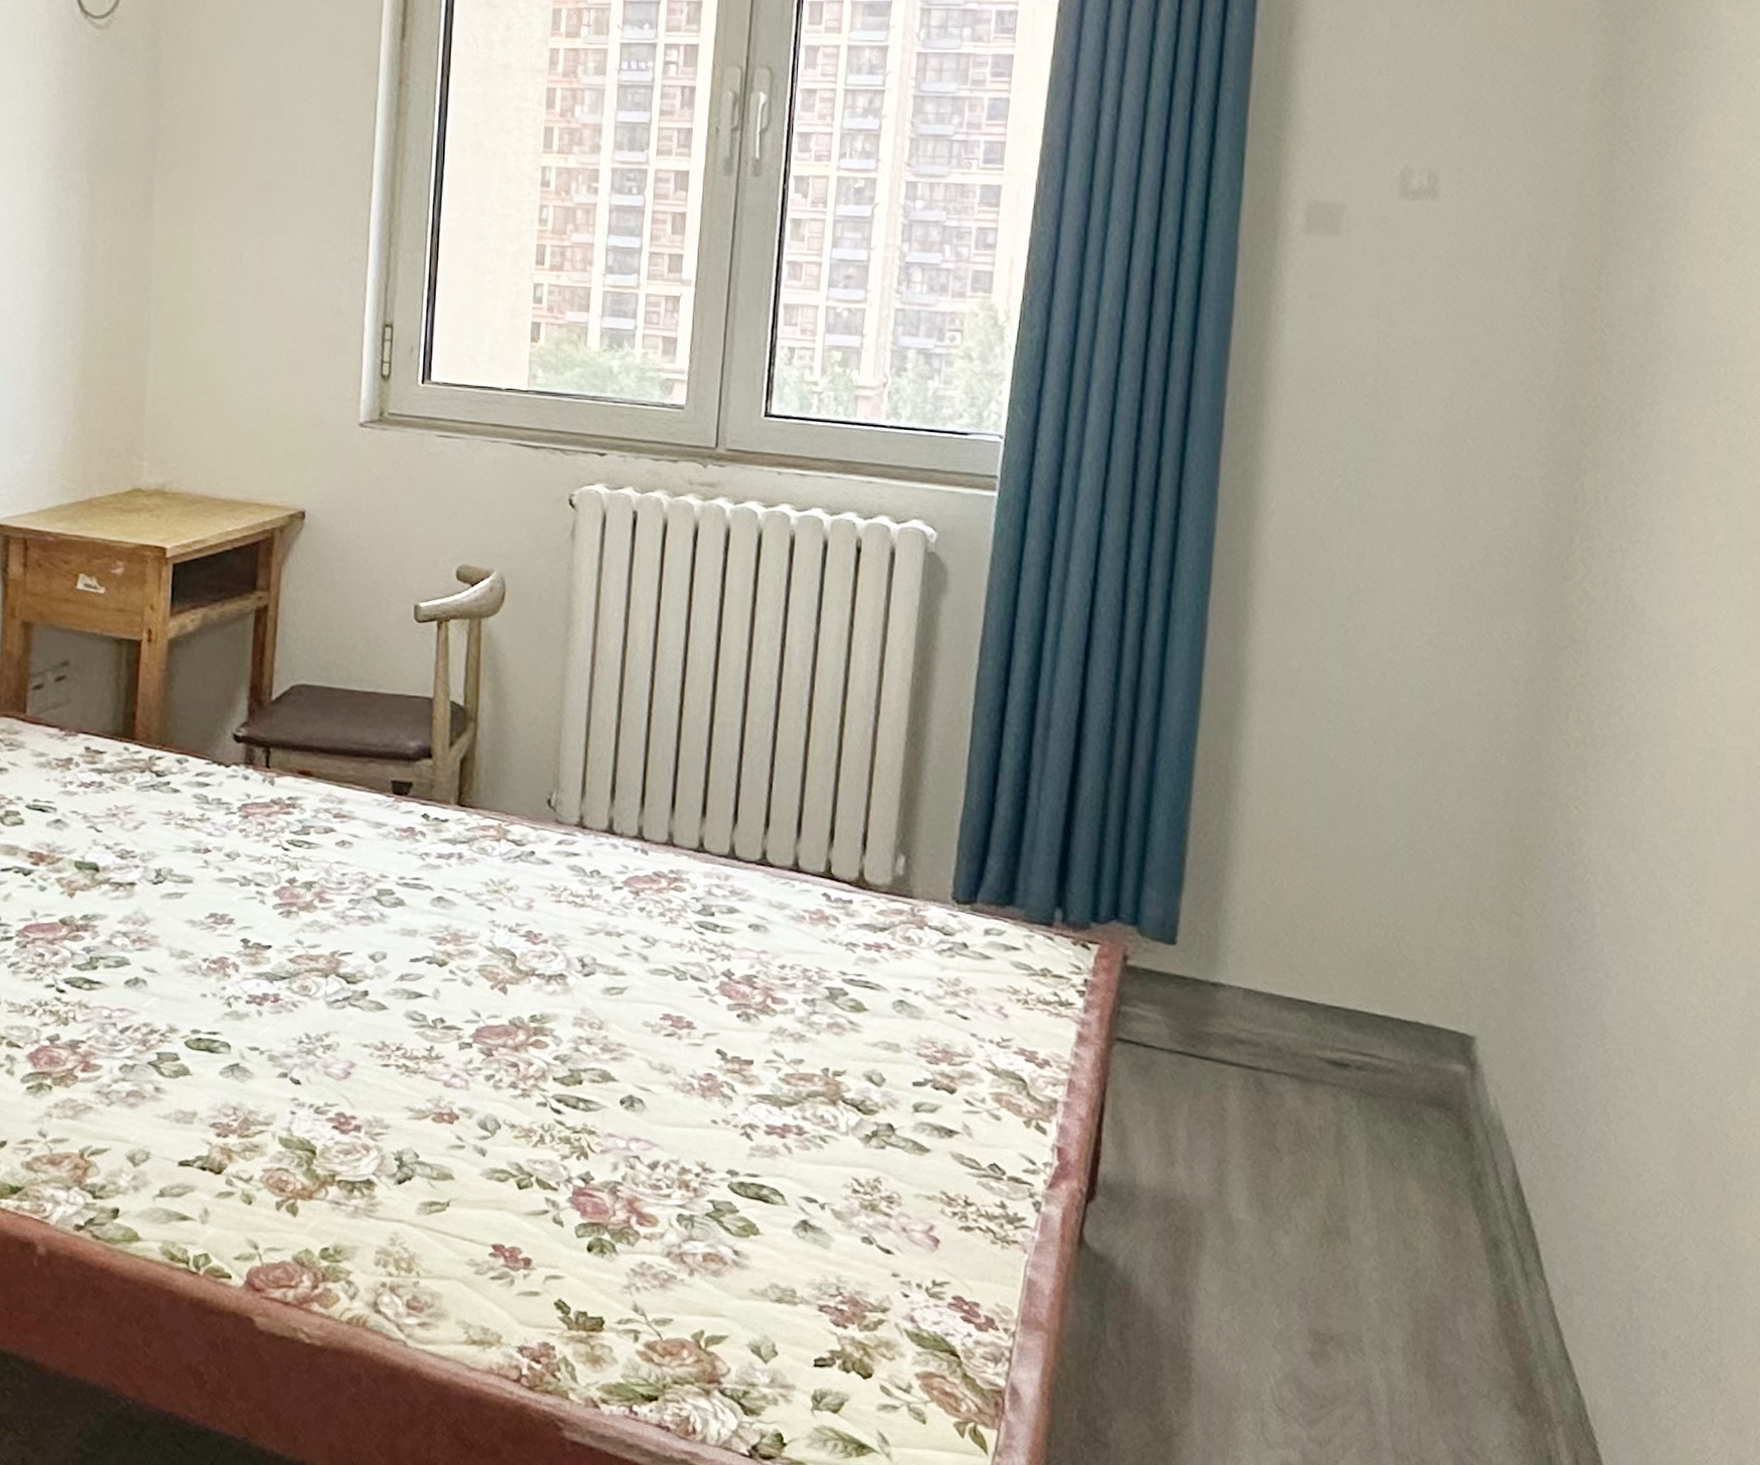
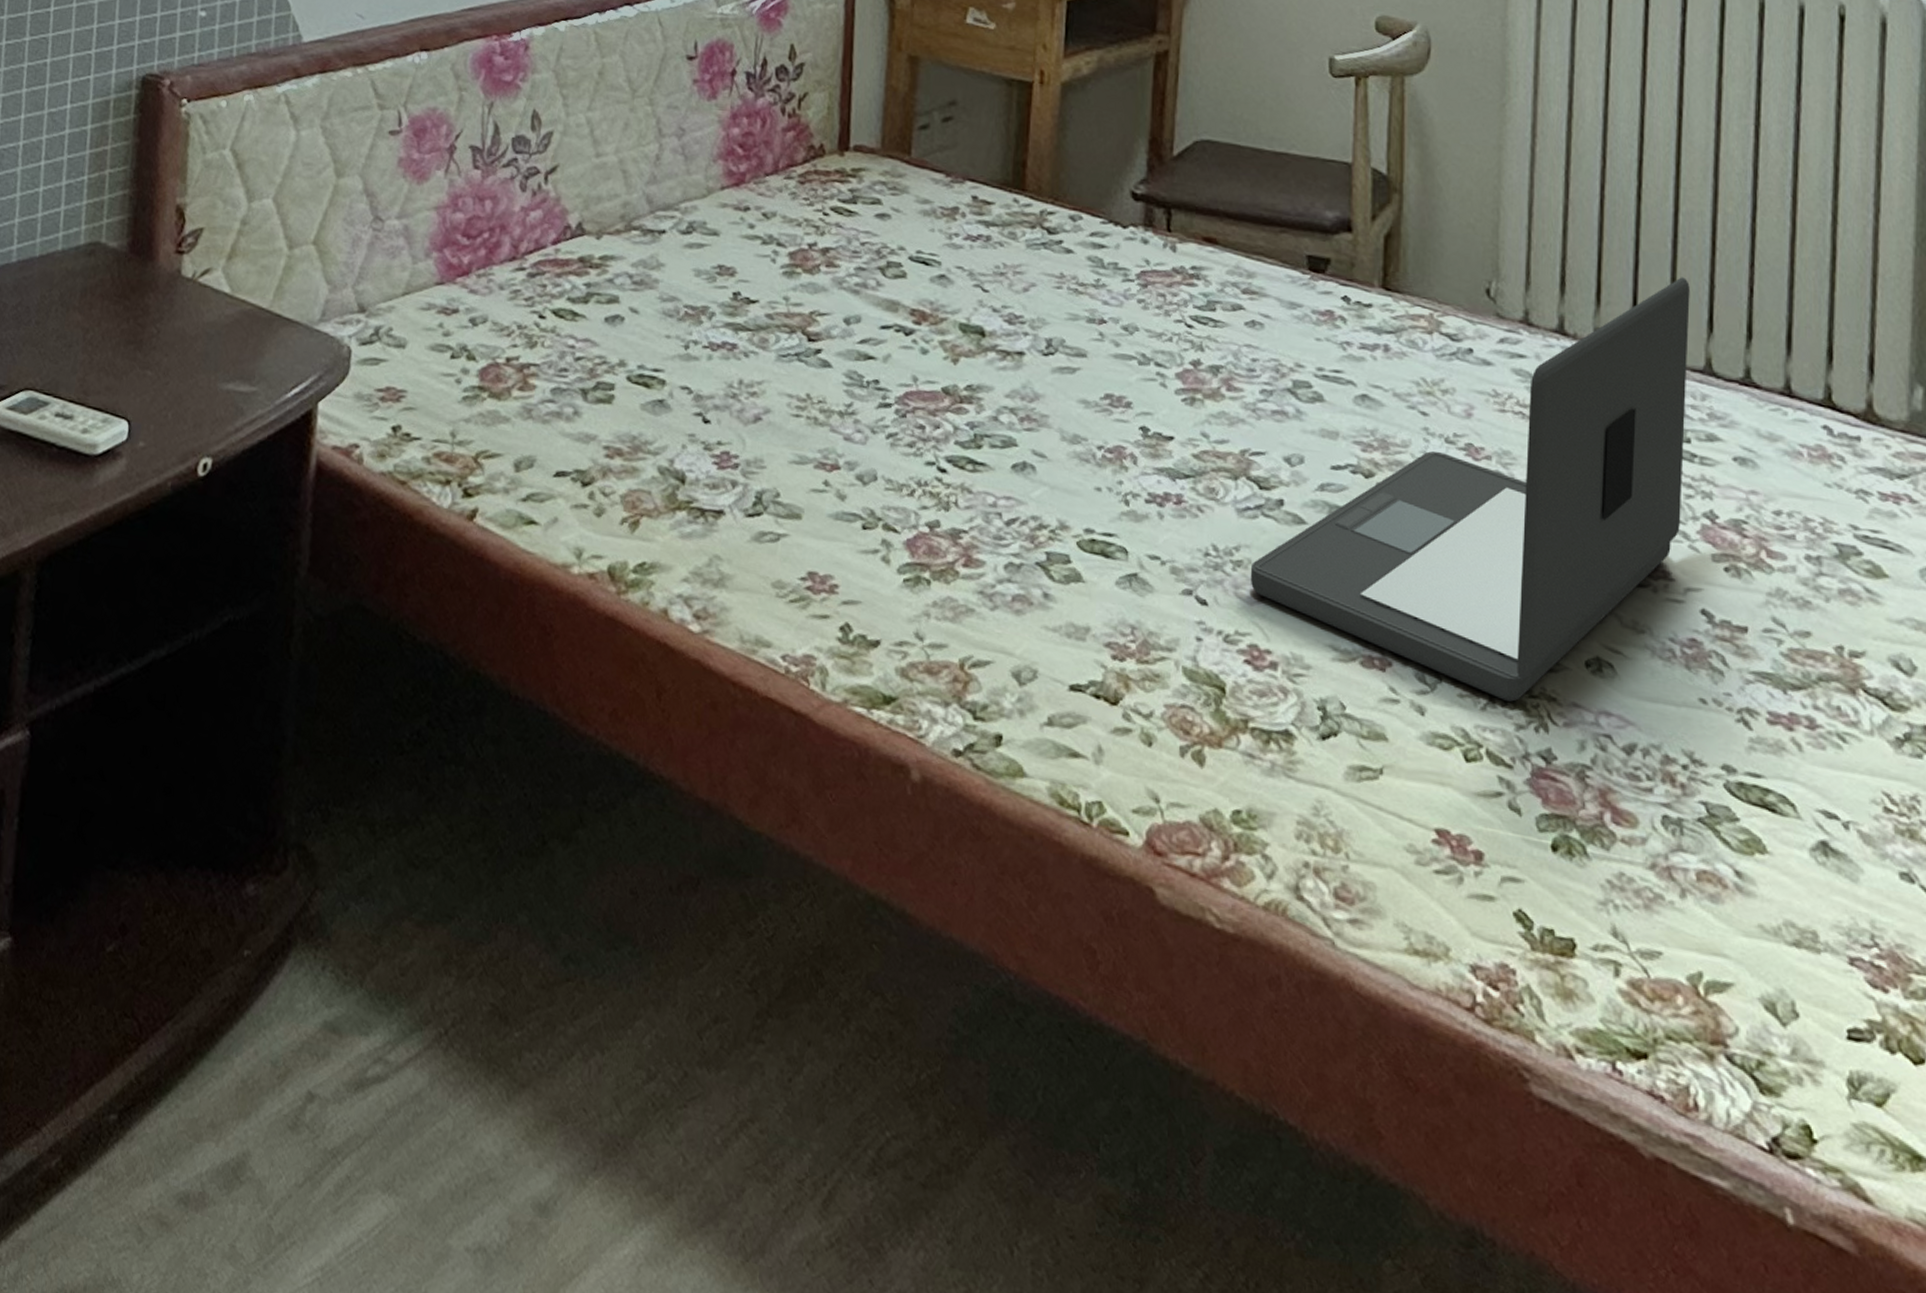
laptop: none [338,779,720,1138] -> present [1250,277,1690,702]

